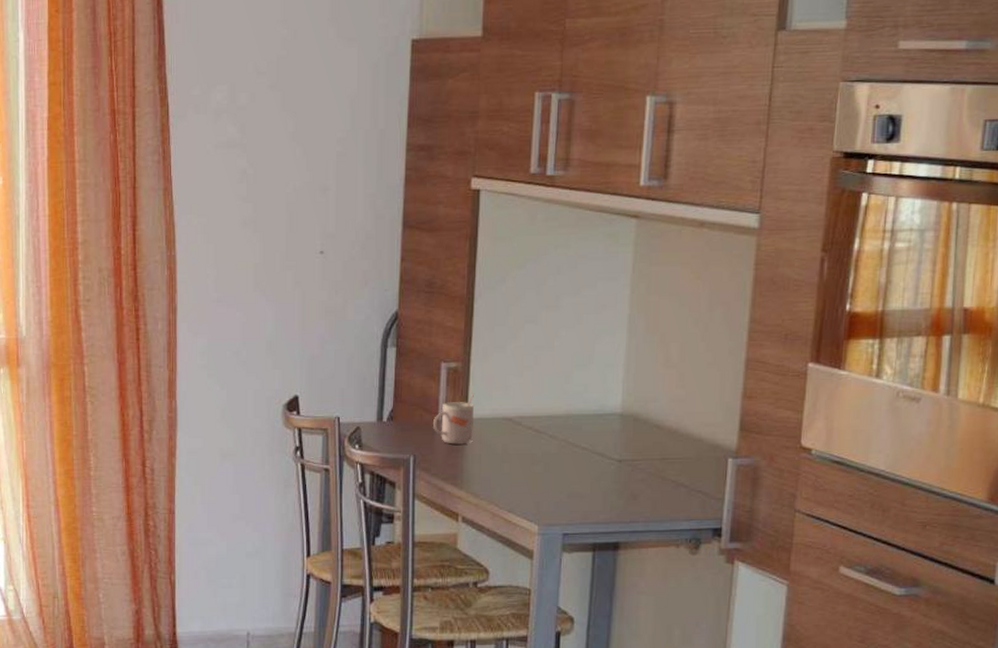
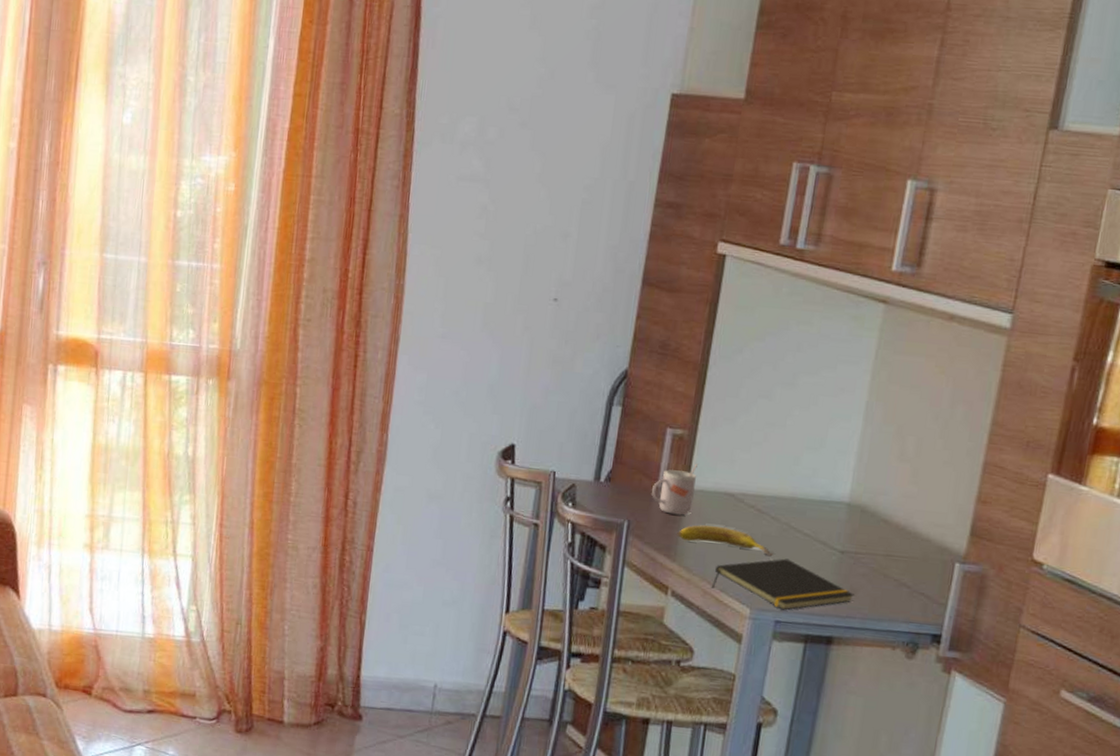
fruit: none [461,451,554,474] -> present [677,525,773,557]
notepad: none [499,473,635,523] -> present [711,558,854,610]

